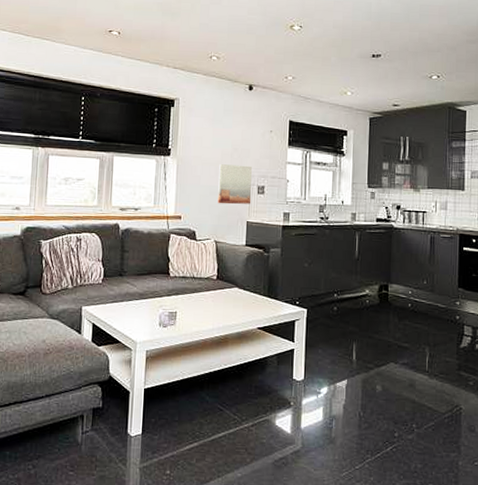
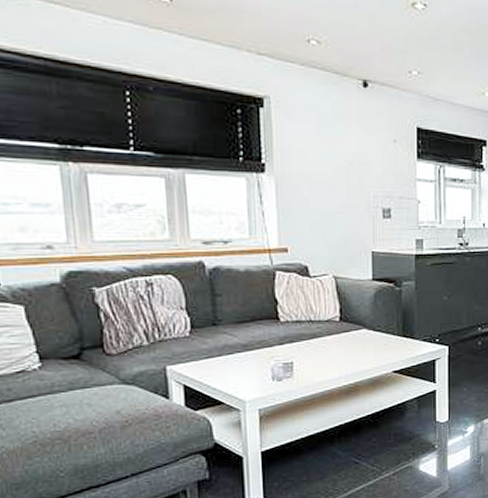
wall art: present [217,164,252,205] -> none [332,182,376,232]

